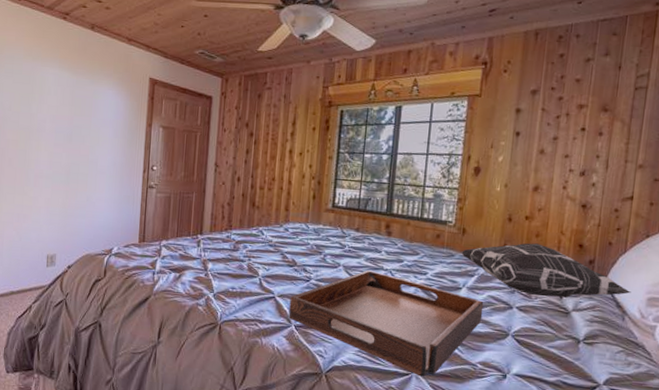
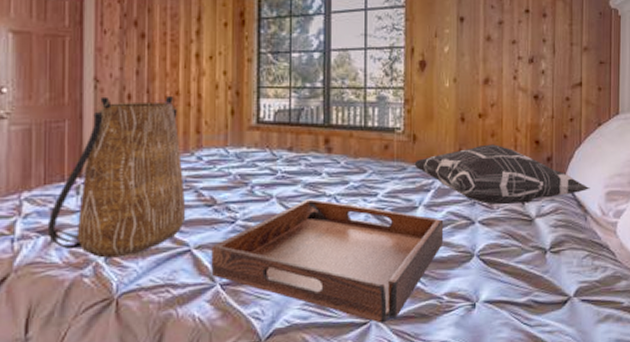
tote bag: none [176,177,274,295] -> present [47,95,186,258]

